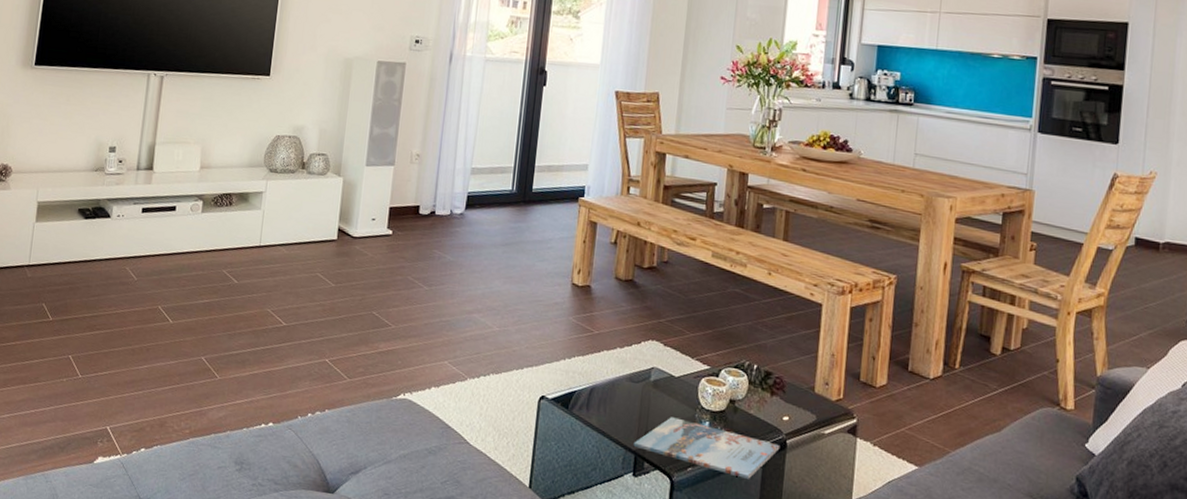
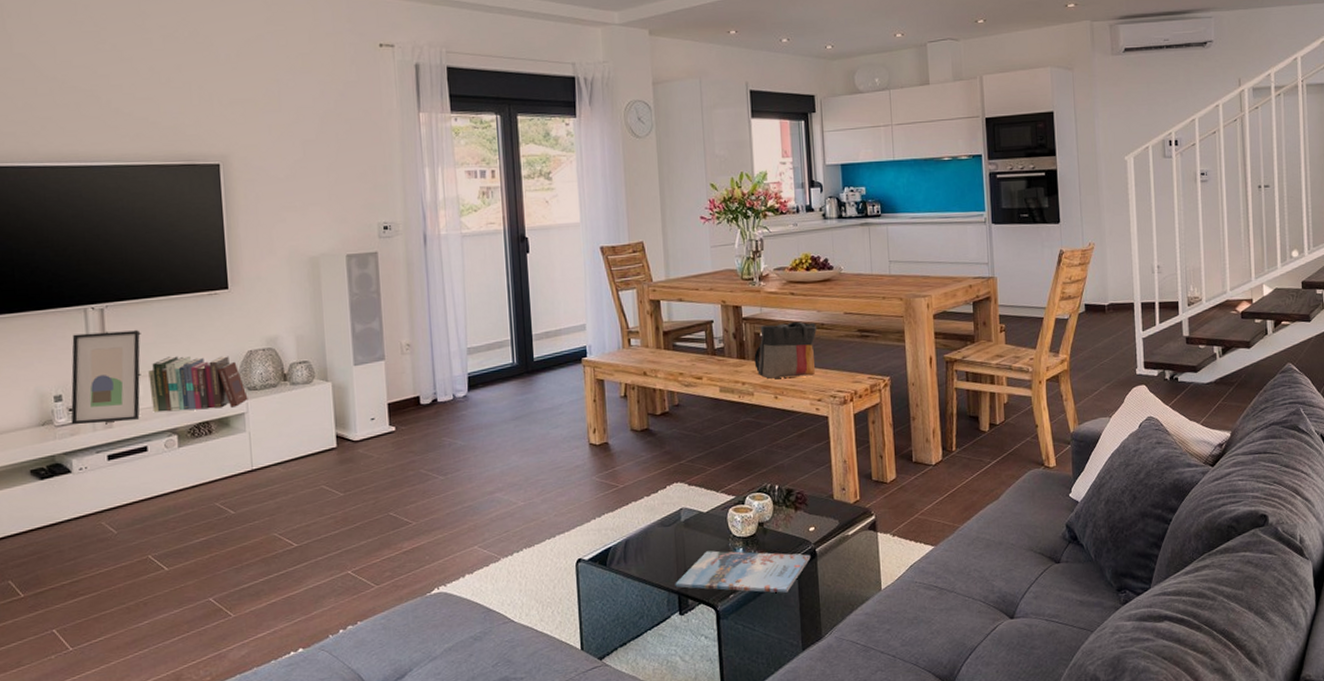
picture frame: none [118,95,190,181] -> present [70,329,141,425]
books: none [186,129,269,185] -> present [148,356,248,413]
tote bag: none [752,197,825,259] -> present [754,321,817,379]

